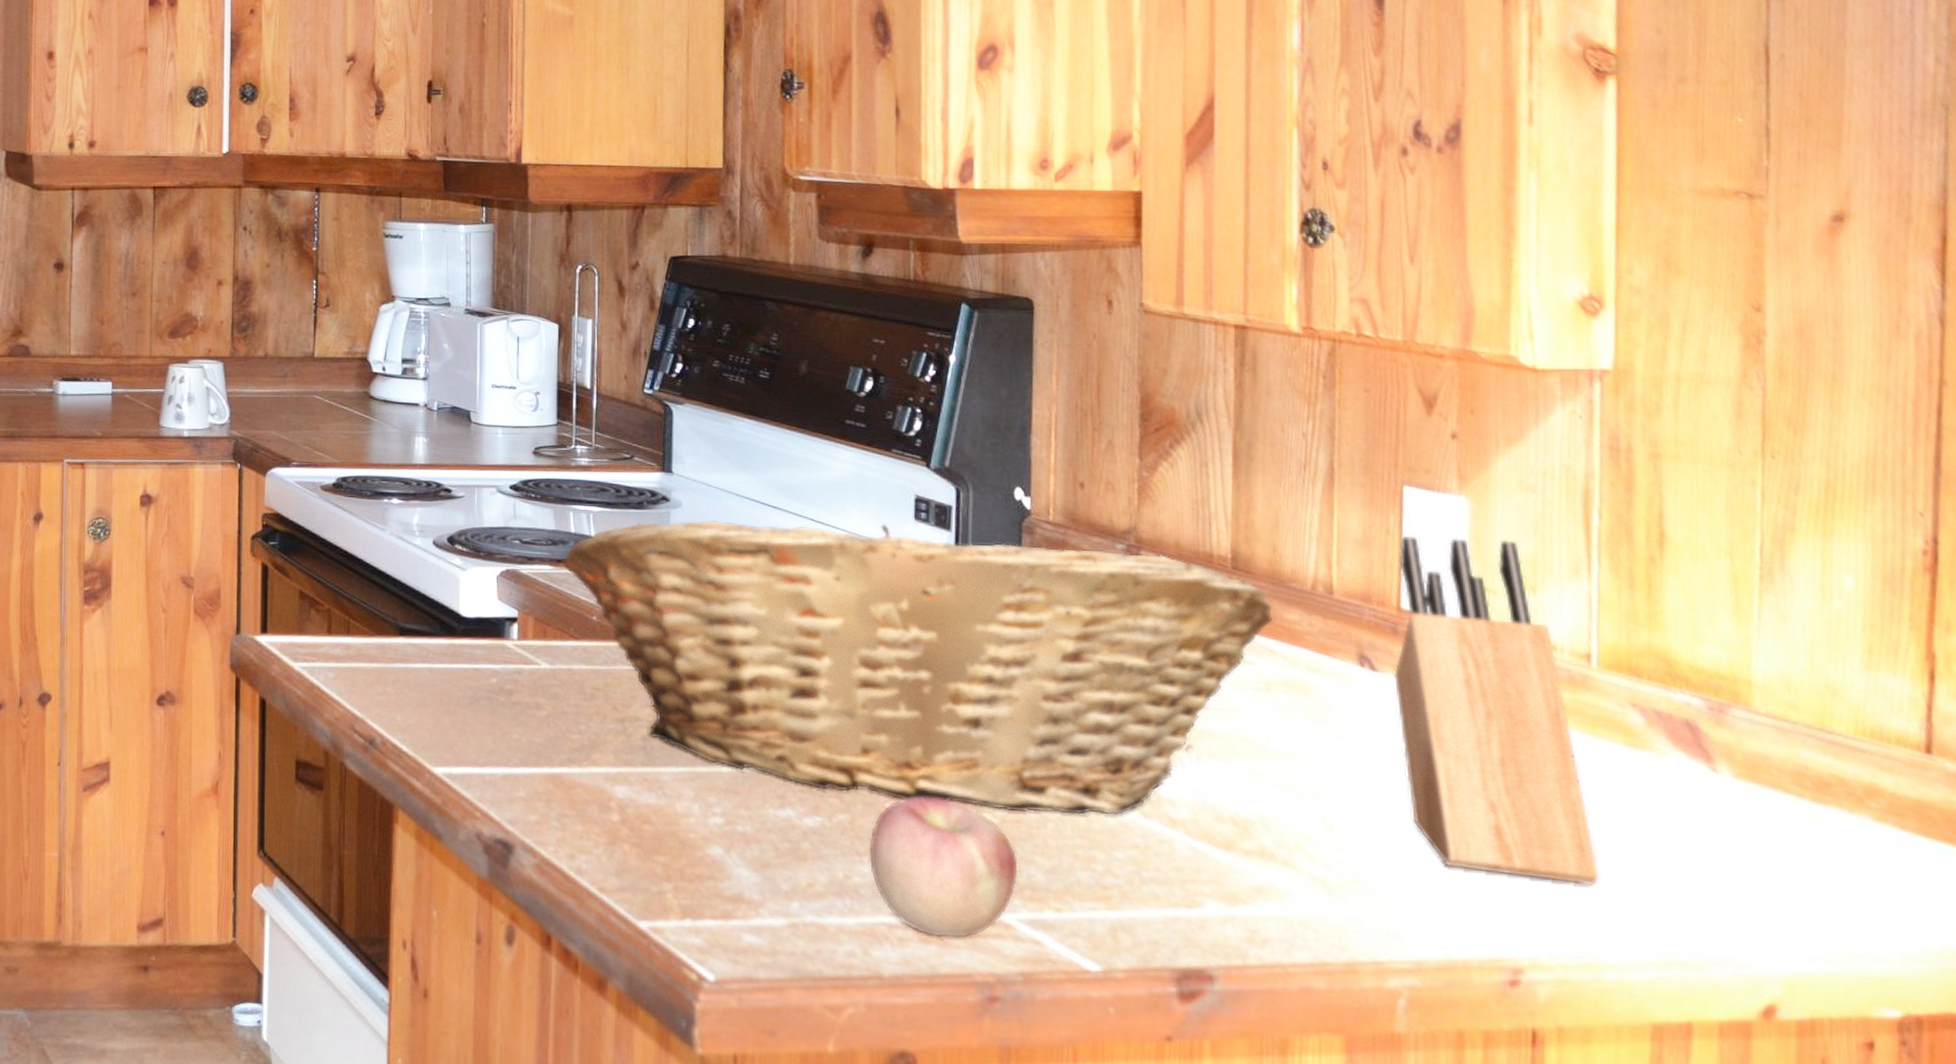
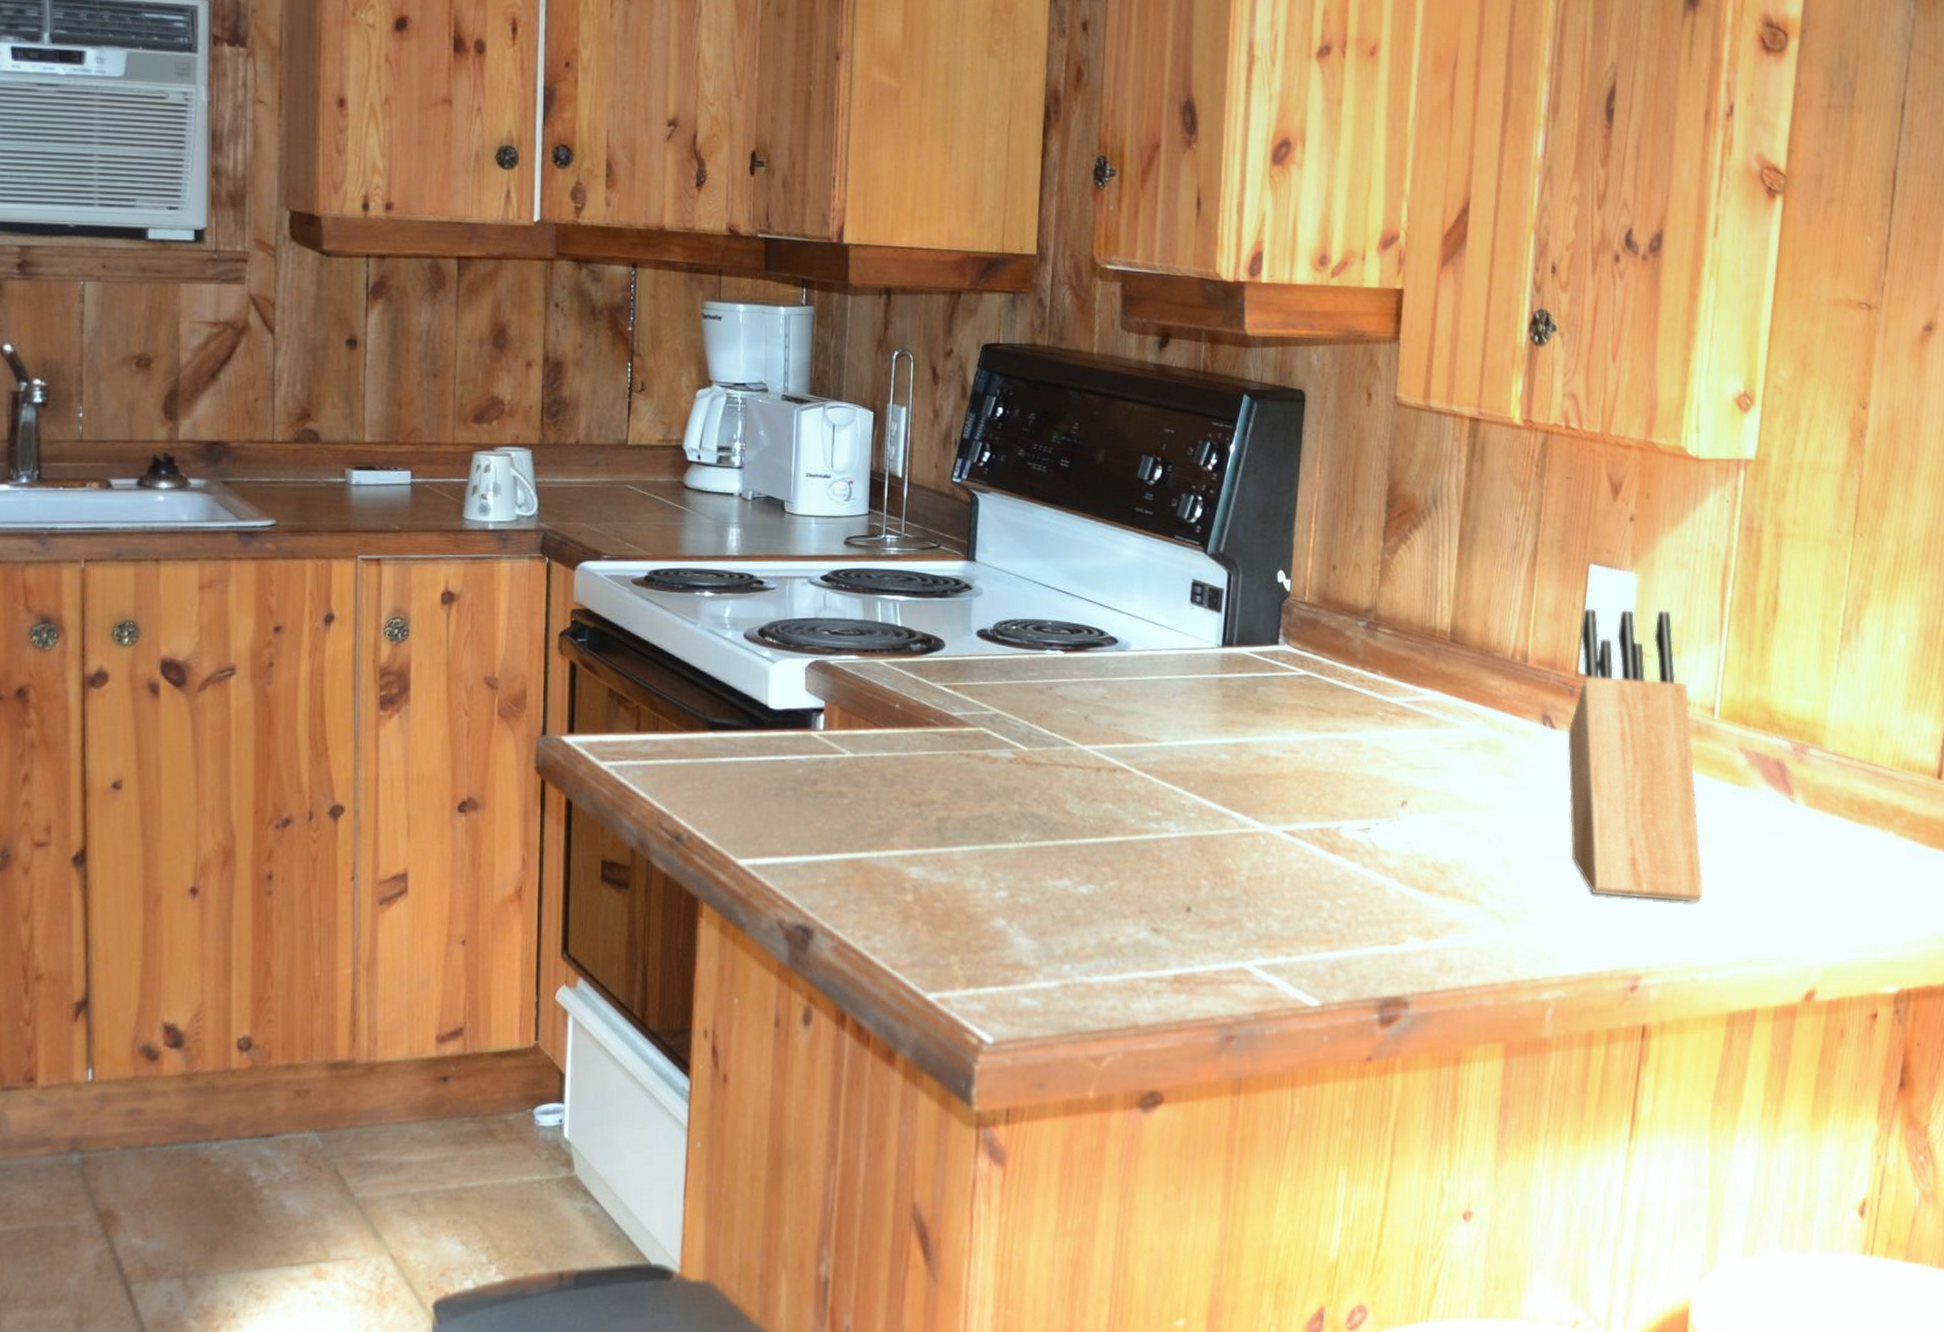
fruit basket: present [563,520,1274,816] -> none [870,607,1480,870]
apple: present [869,796,1018,938] -> none [1134,861,1258,987]

